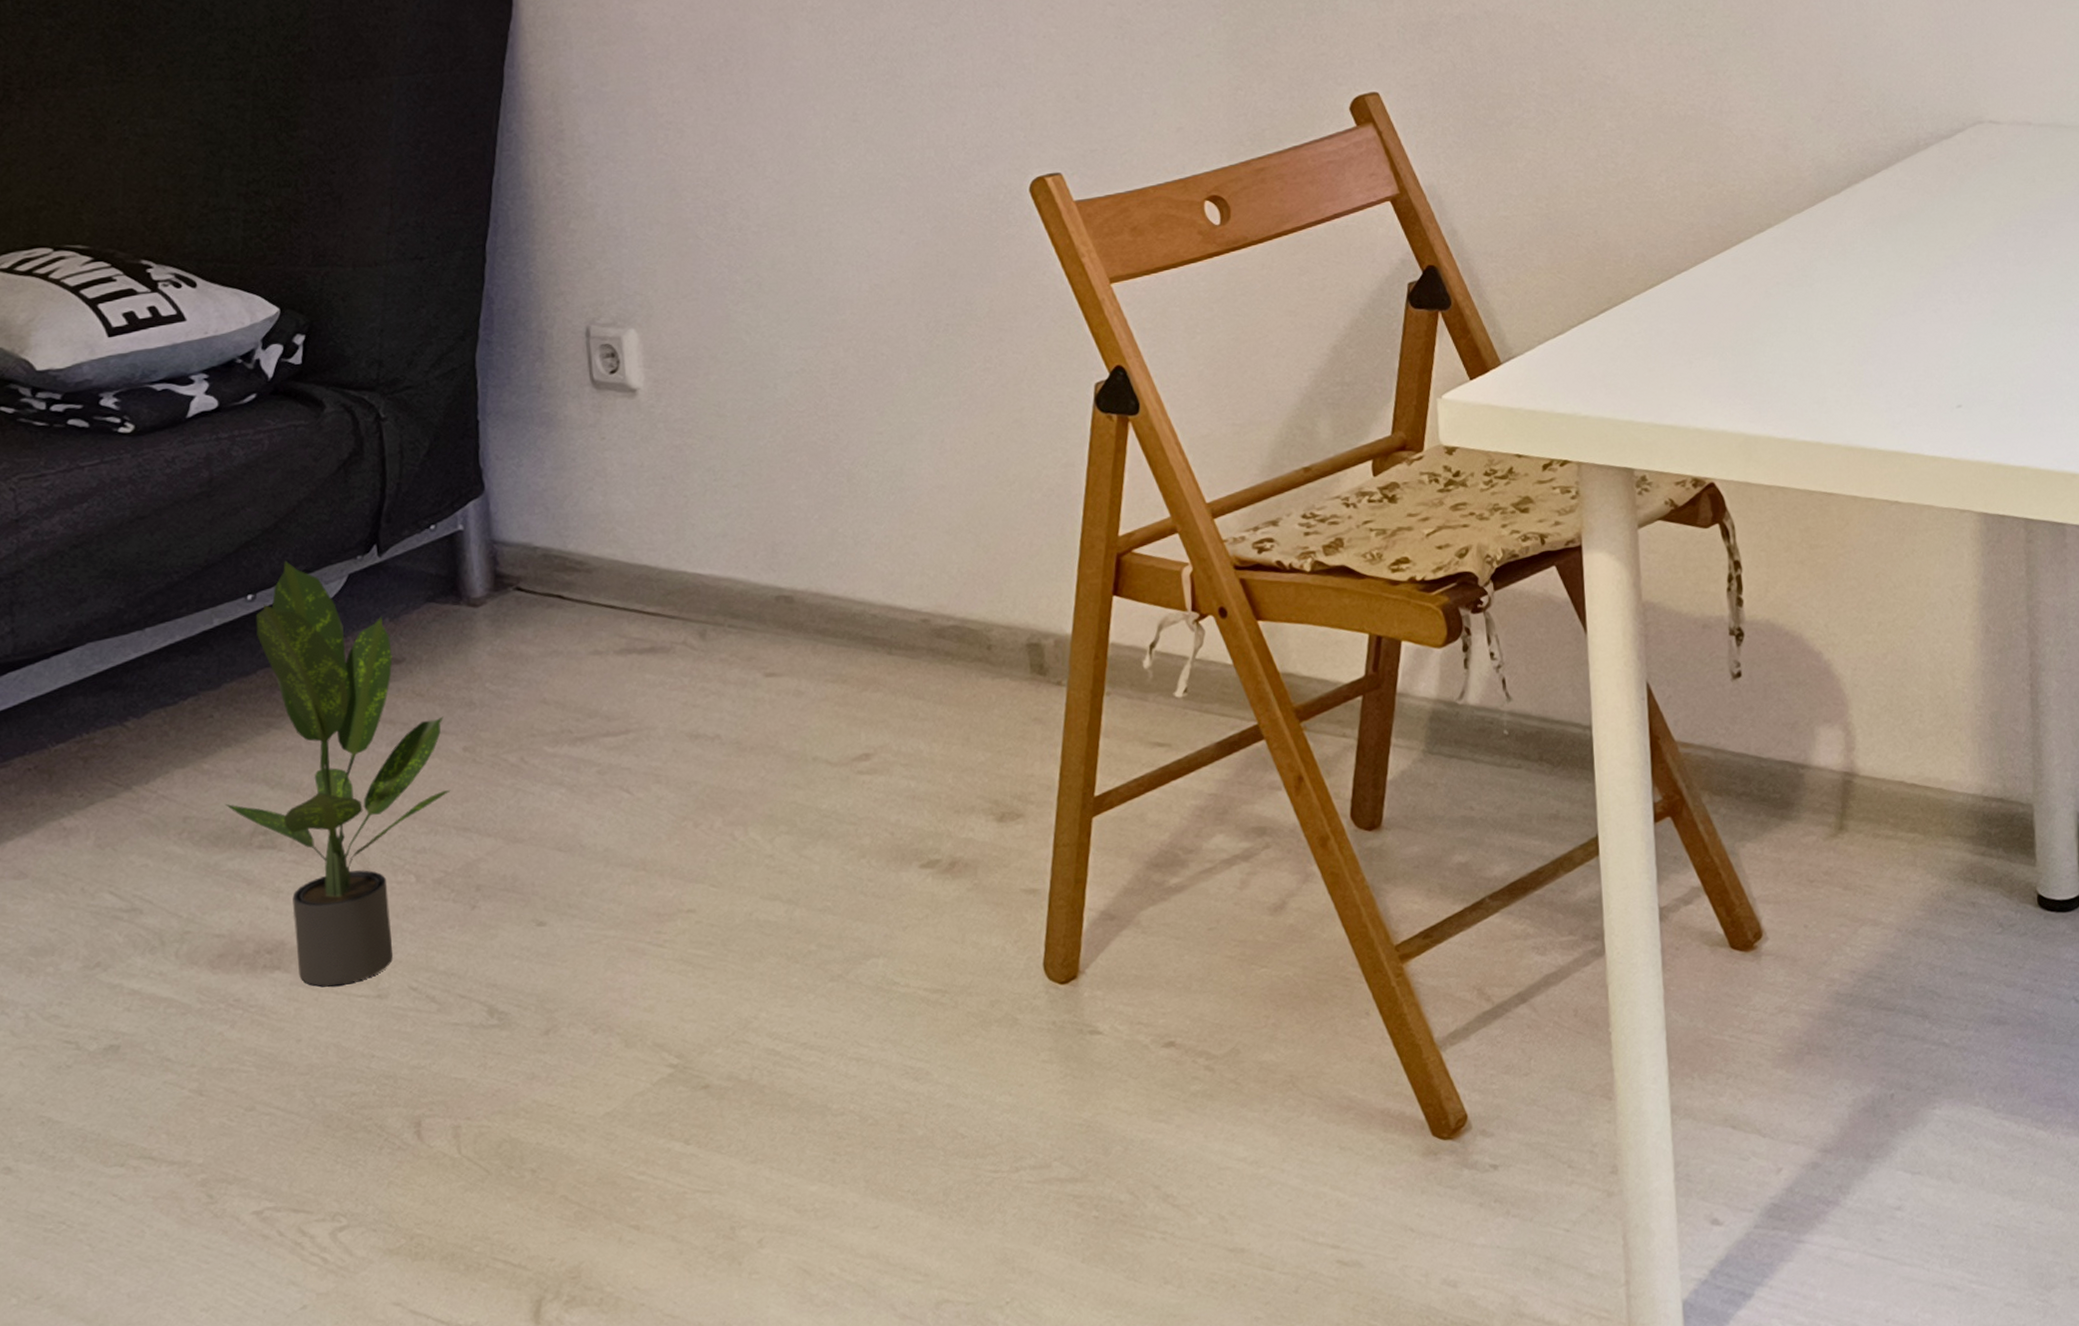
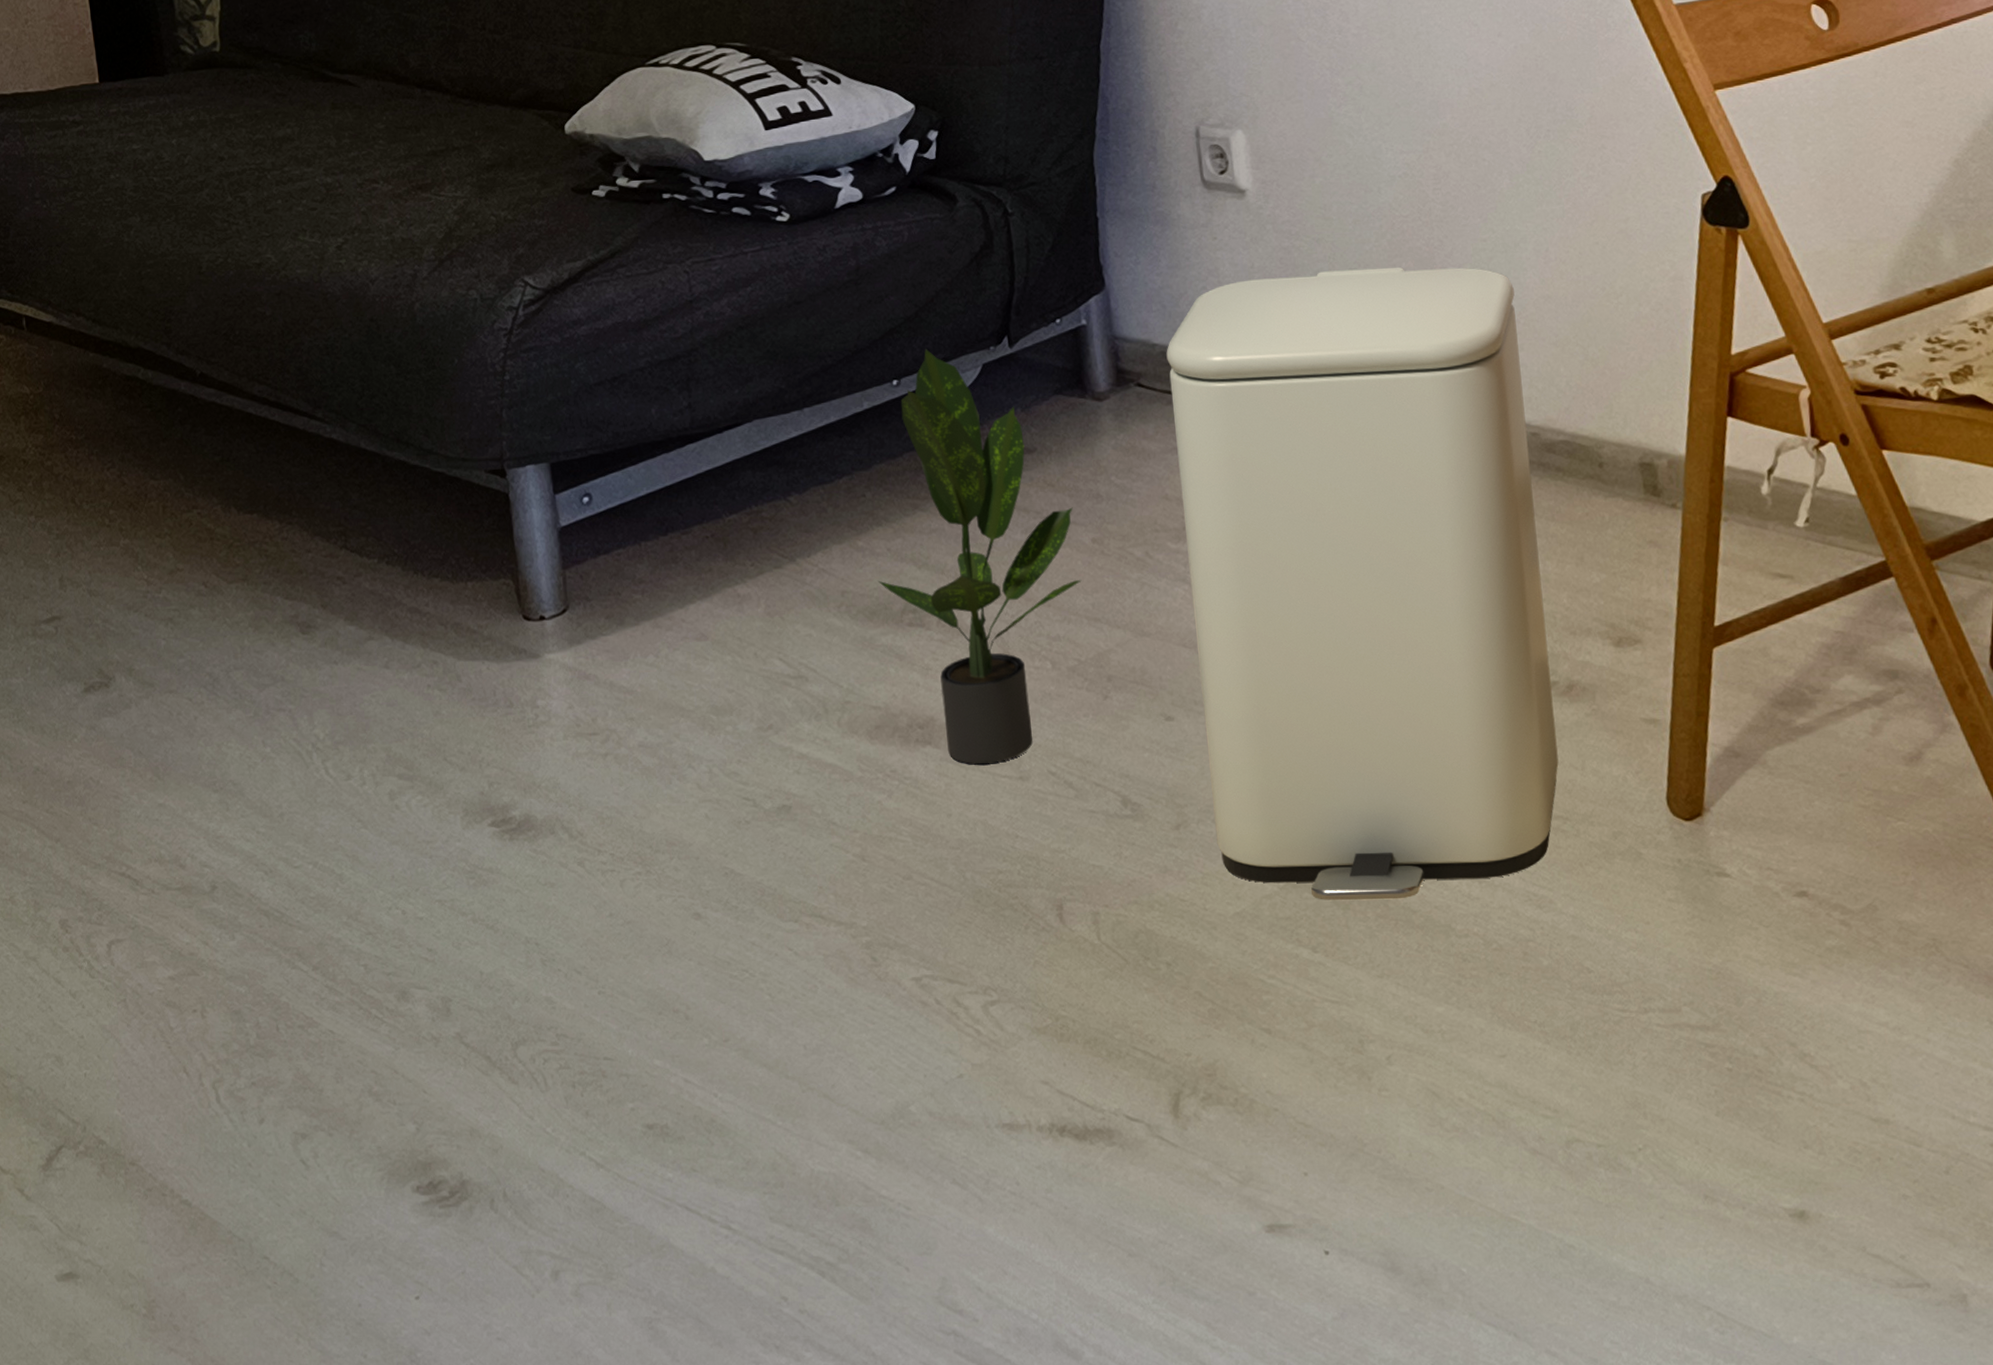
pedal bin: none [548,460,939,1093] -> present [1166,267,1559,900]

